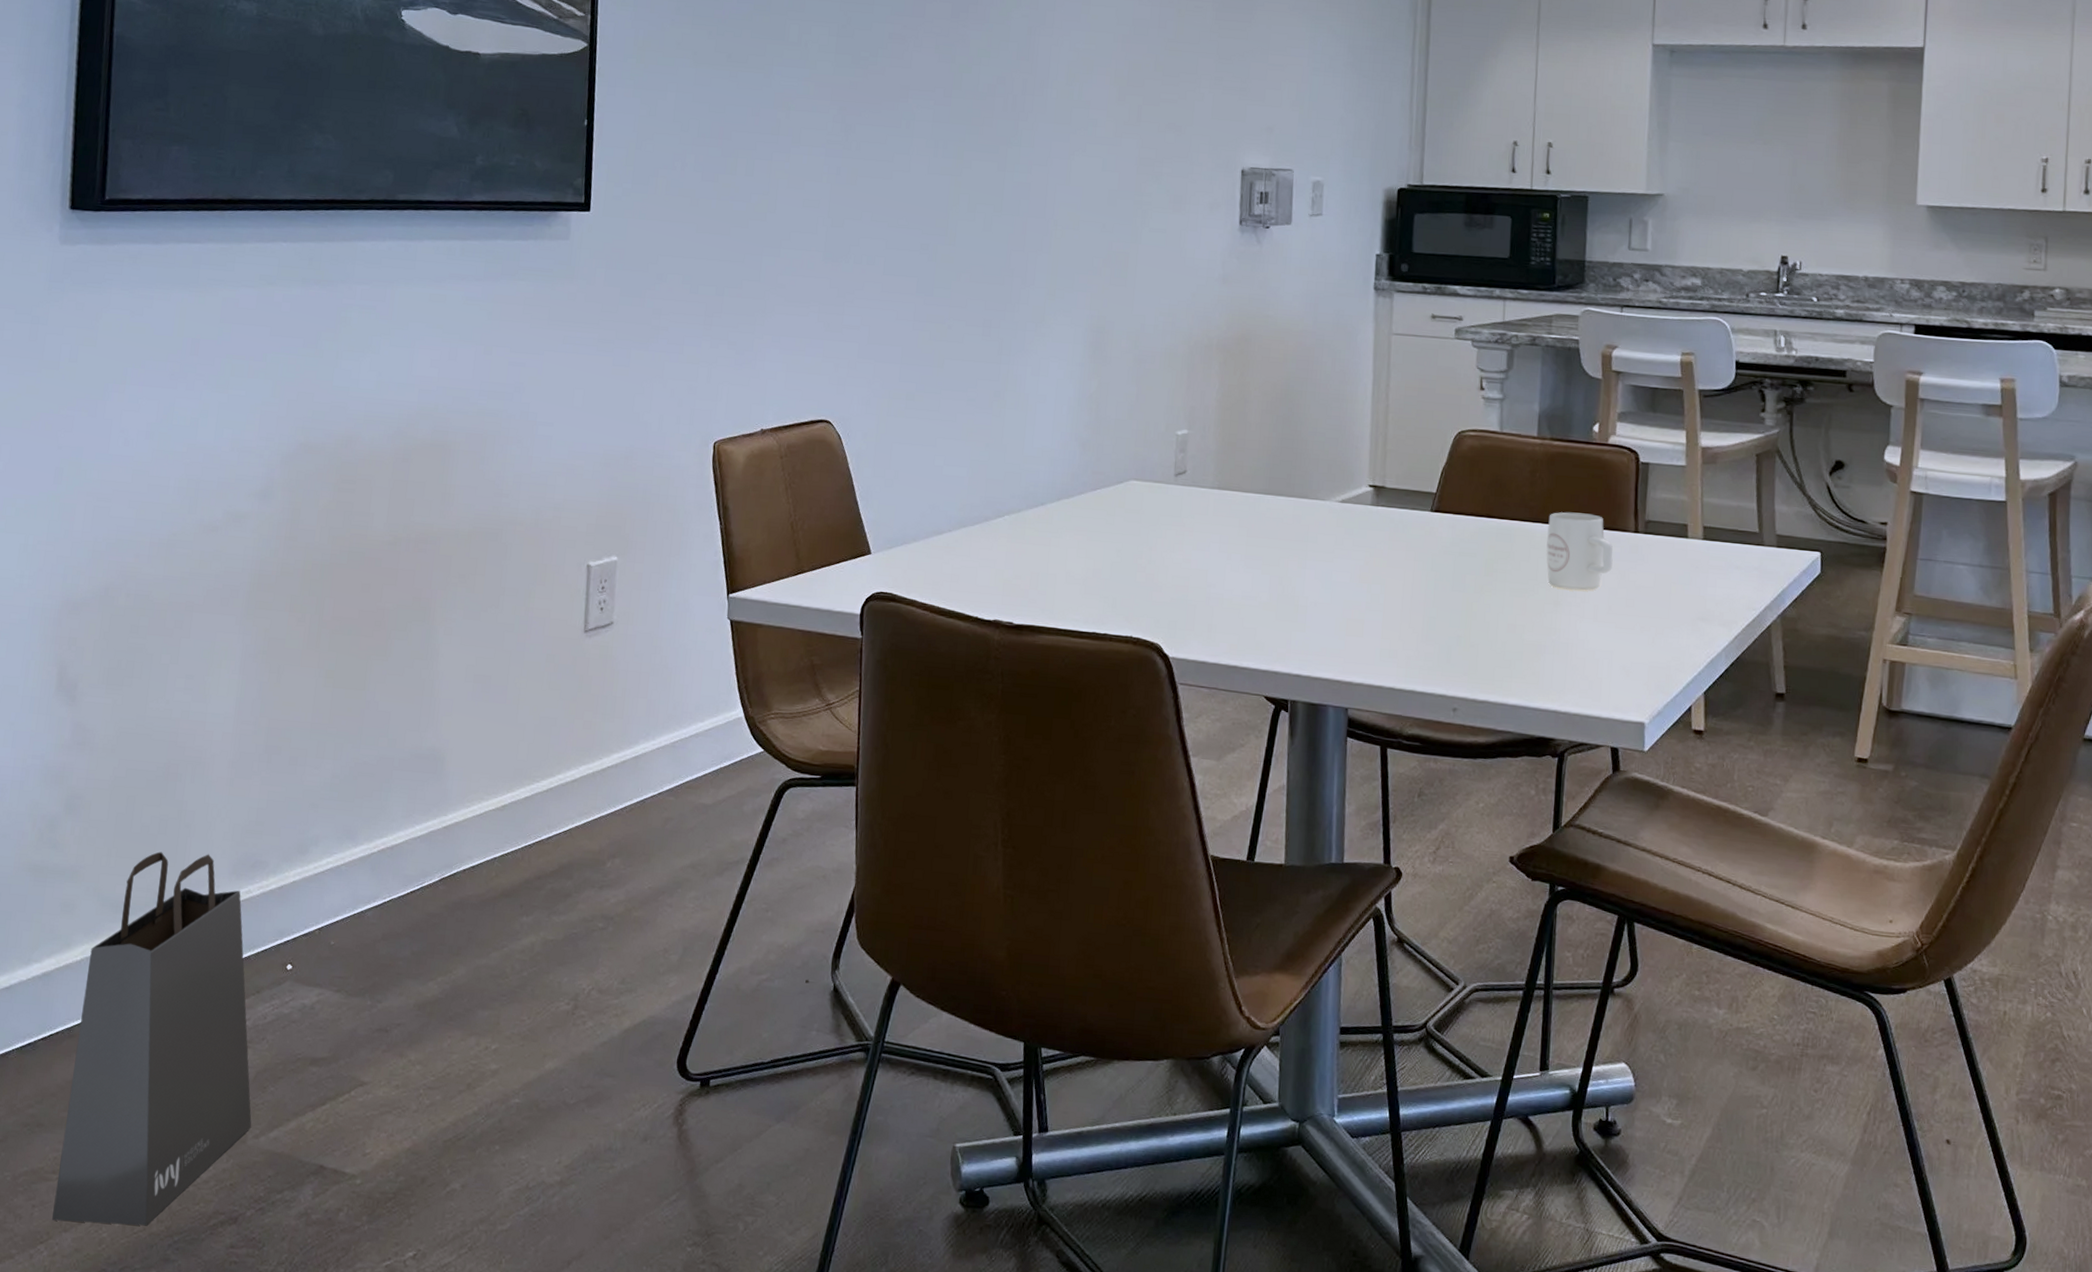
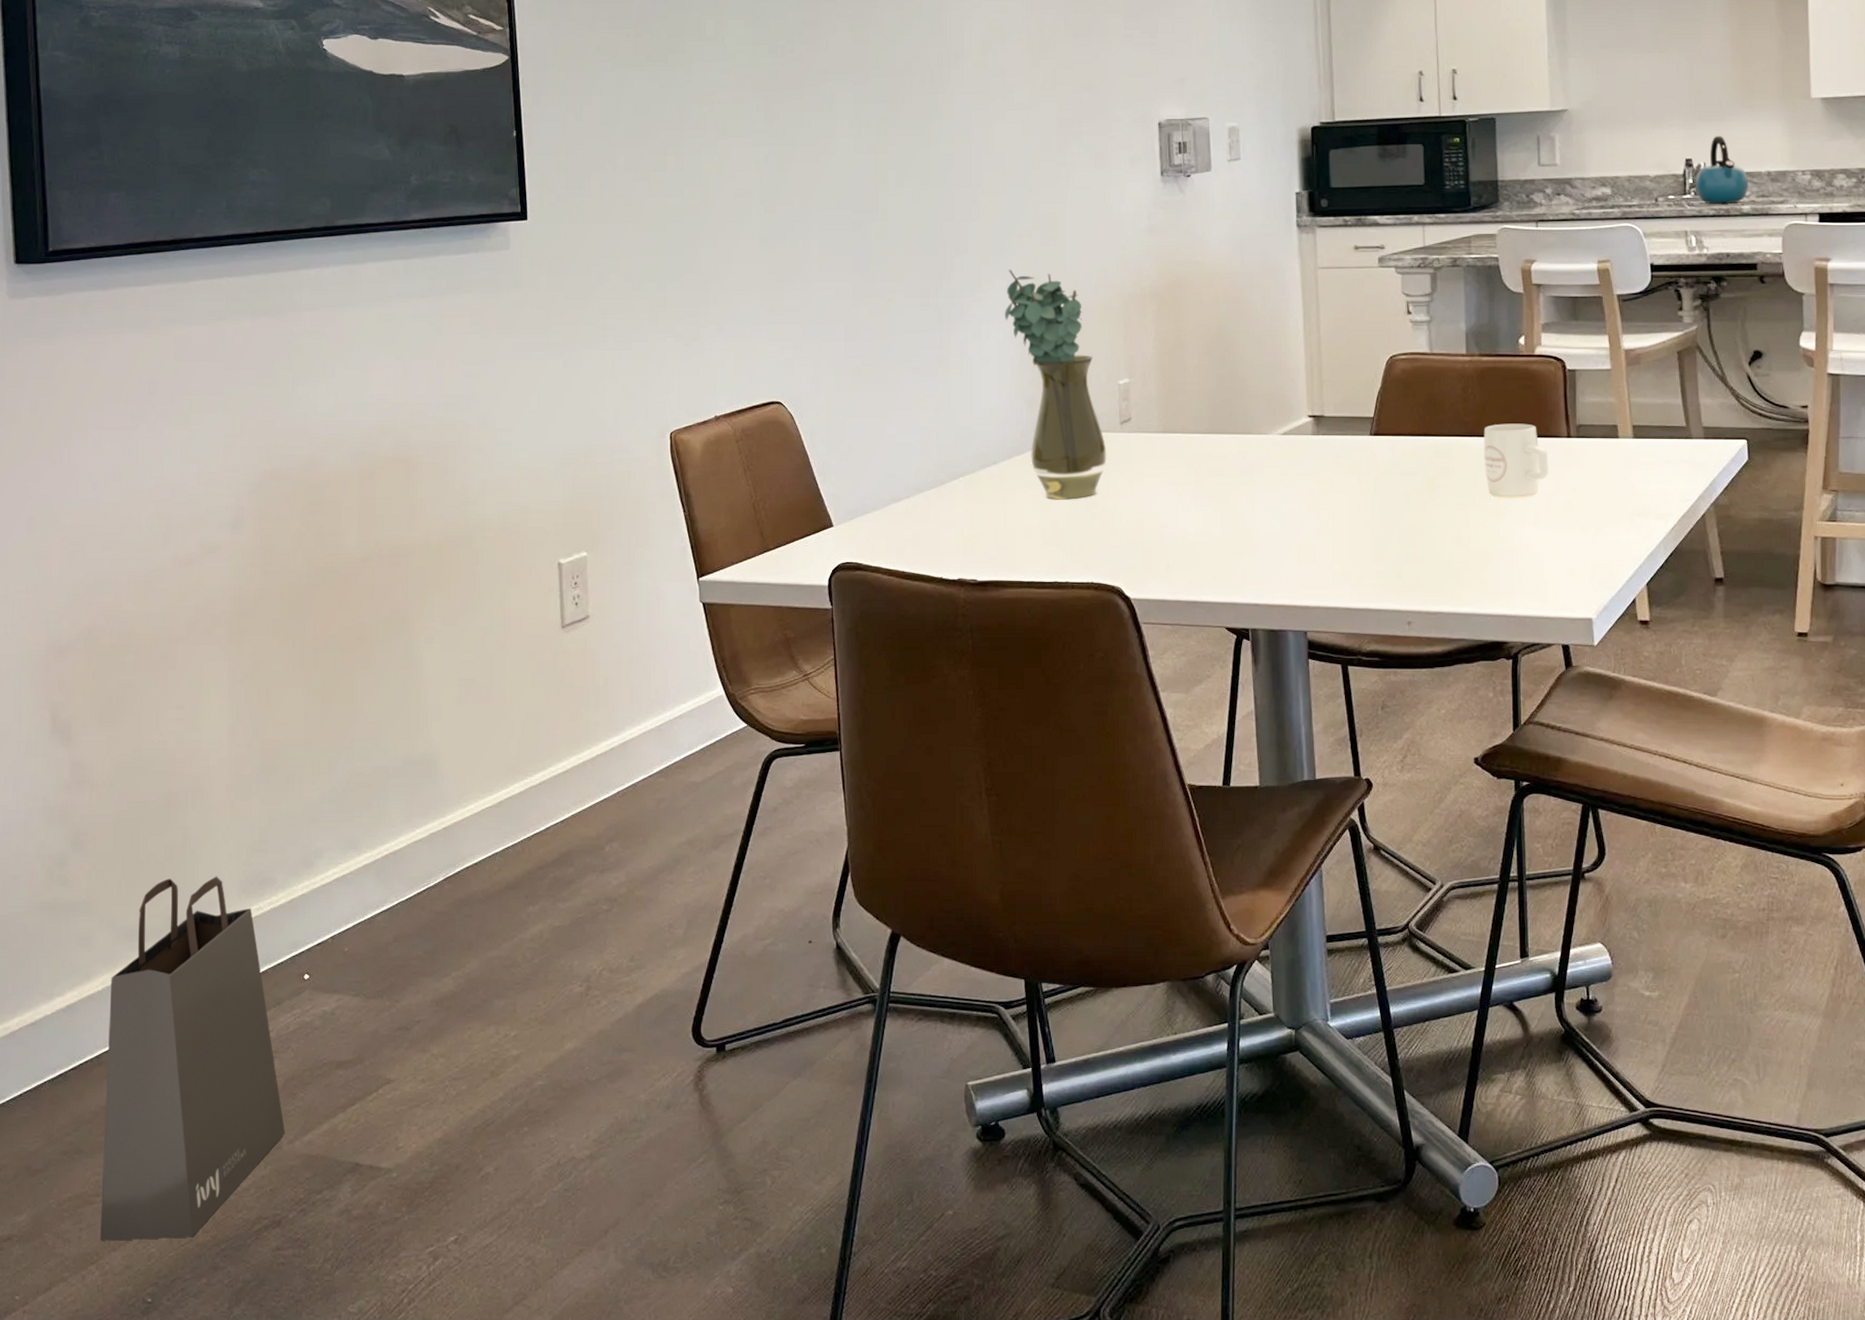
vase: none [1066,306,1159,549] -> present [1005,269,1107,500]
kettle: none [1788,235,1844,306] -> present [1695,136,1748,203]

